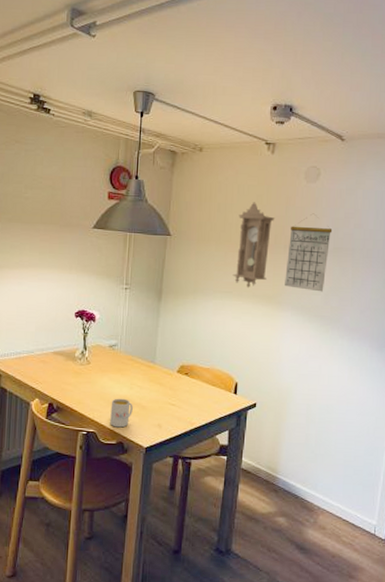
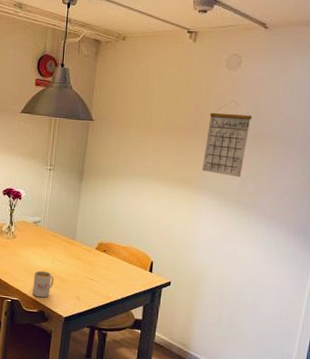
pendulum clock: present [232,202,275,289] -> none [151,89,195,172]

